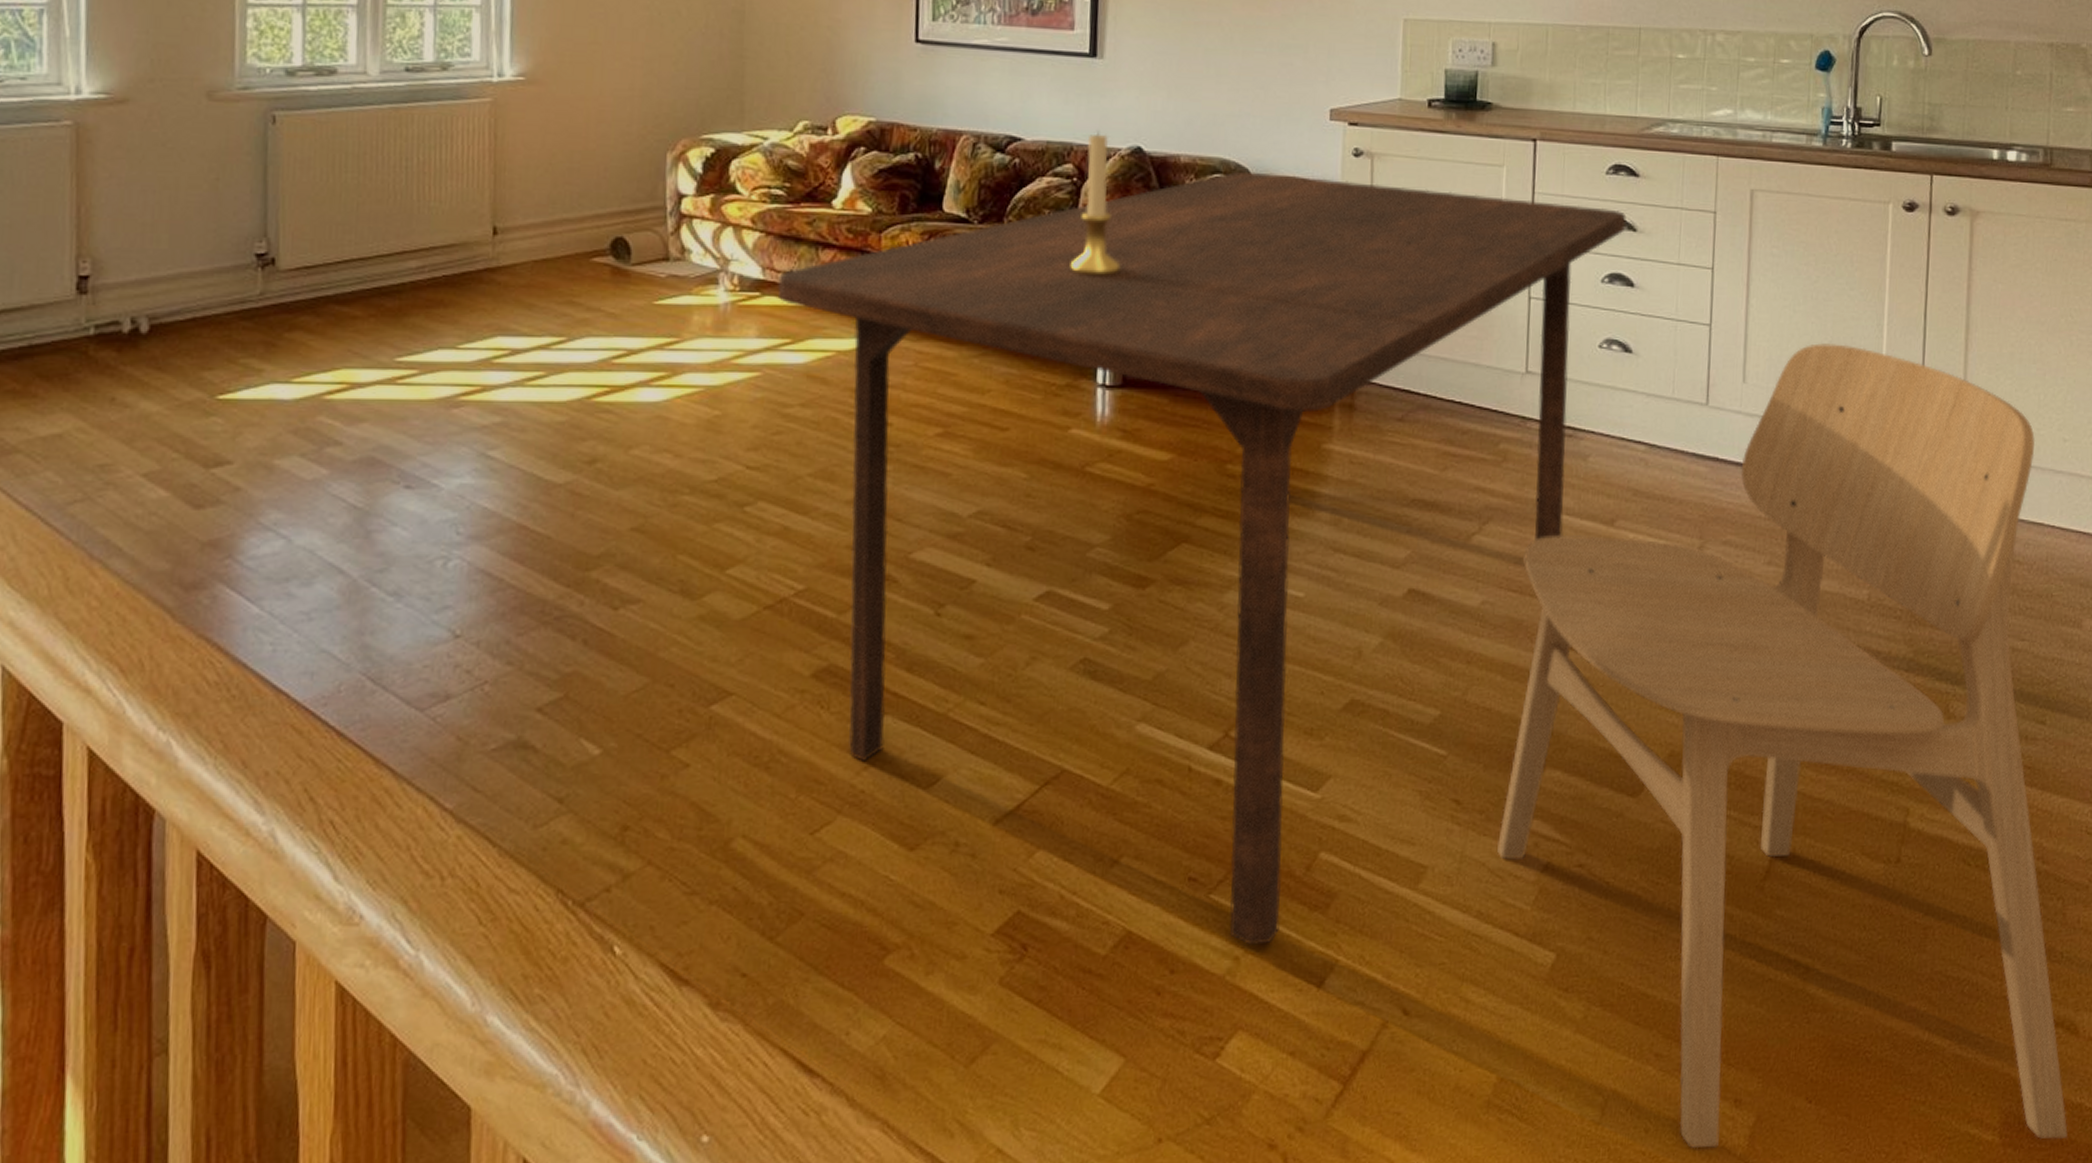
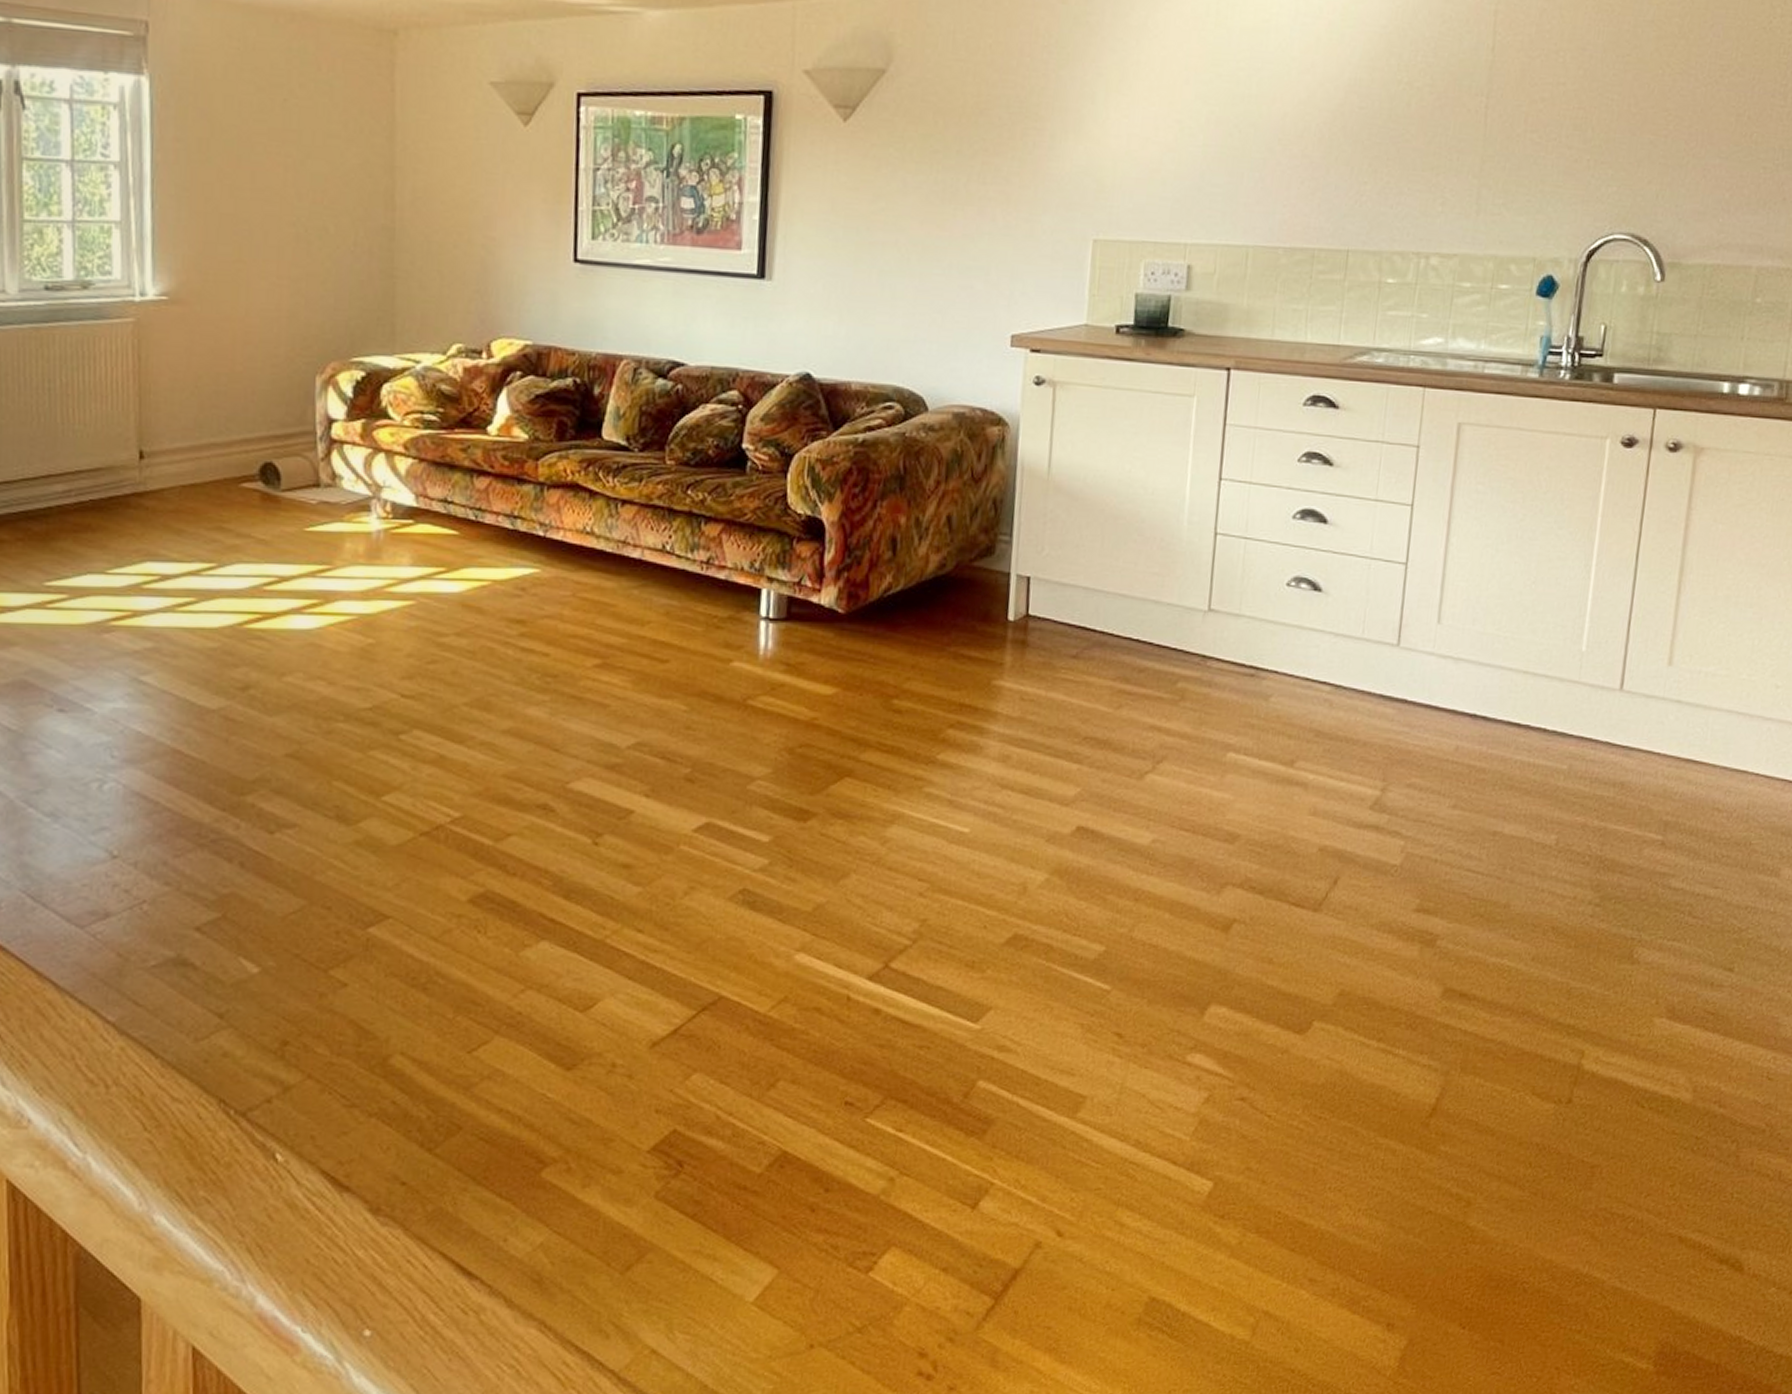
dining table: present [777,171,1627,945] -> none [431,399,1323,1167]
candle holder: present [1070,132,1121,278] -> none [734,357,787,508]
dining chair: present [1497,343,2068,1149] -> none [1158,584,1746,1369]

